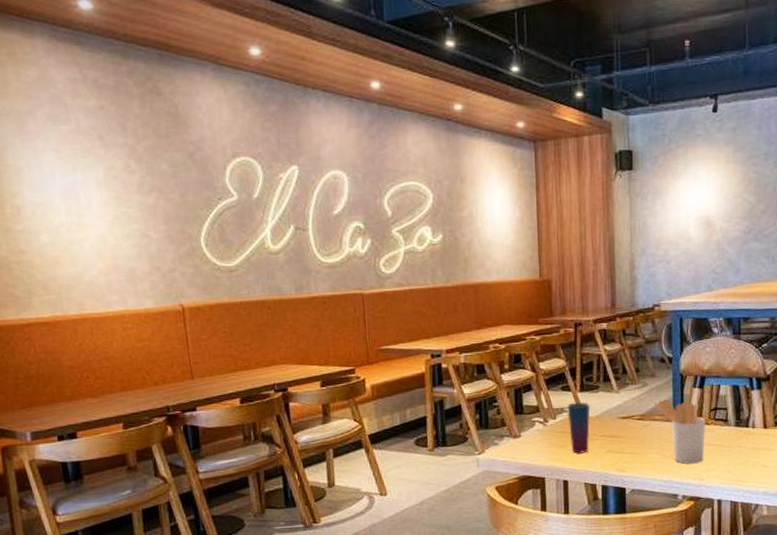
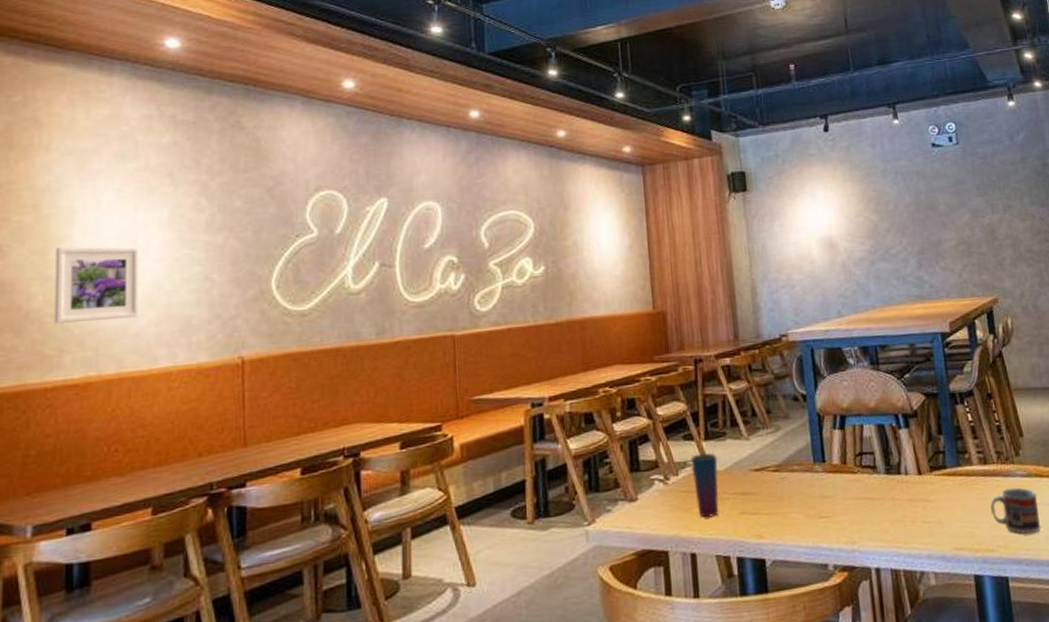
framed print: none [10,202,91,270] -> present [54,246,140,323]
utensil holder: present [654,400,706,464] -> none [790,445,854,524]

